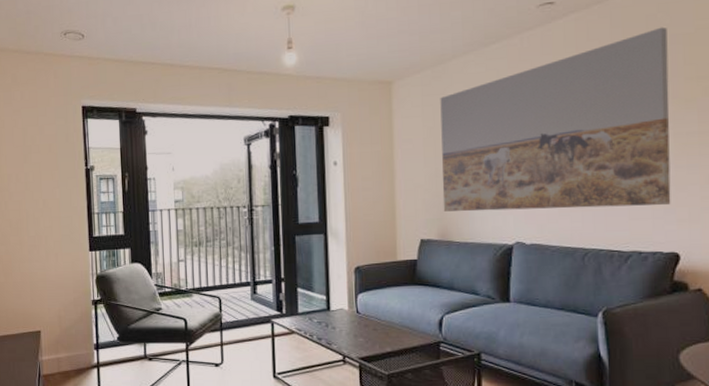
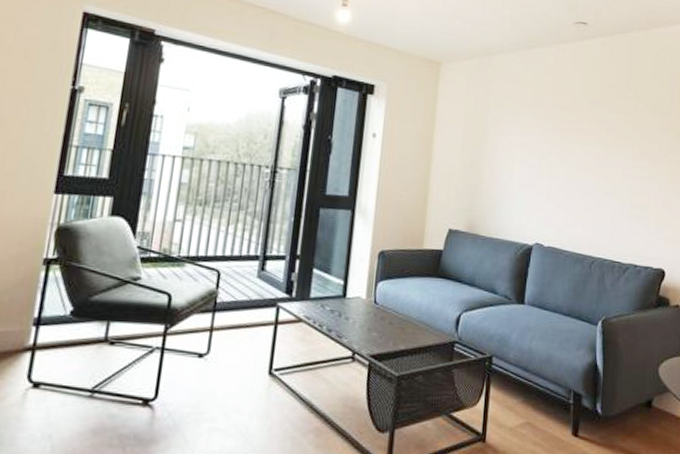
wall art: present [440,27,671,212] -> none [473,65,668,225]

